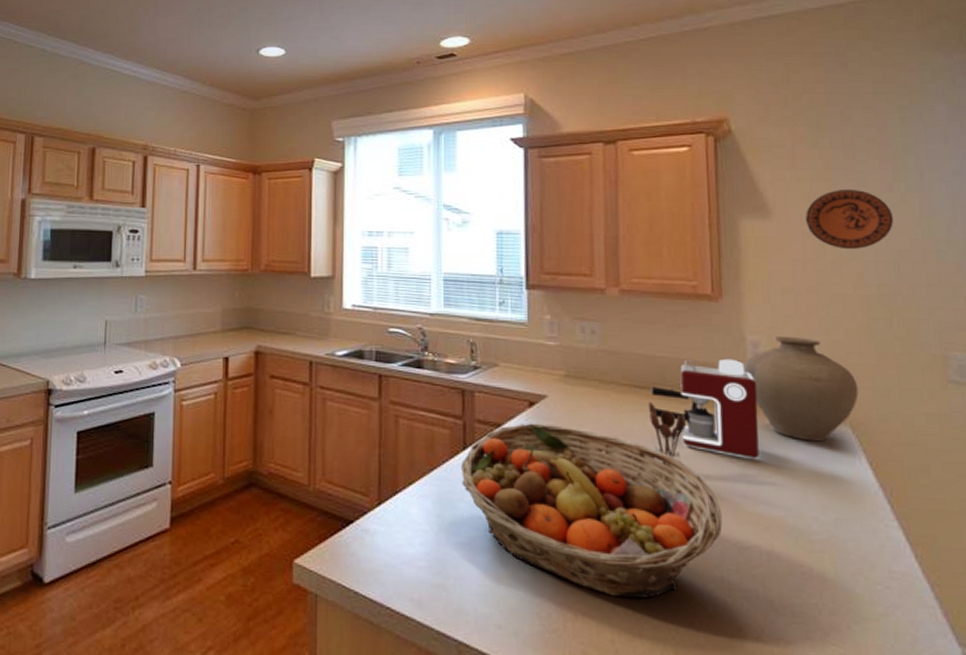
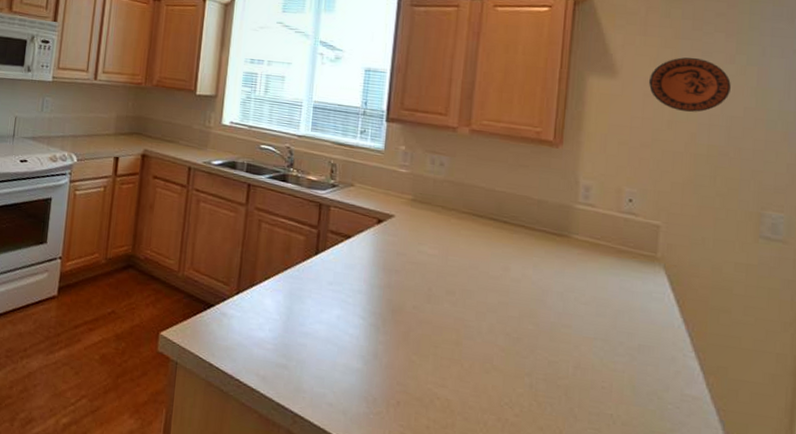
fruit basket: present [460,423,723,599] -> none [311,237,538,395]
utensil holder: present [649,402,687,466] -> none [483,230,517,285]
coffee maker: present [651,358,759,459] -> none [488,195,584,287]
vase: present [743,337,859,442] -> none [573,183,676,279]

